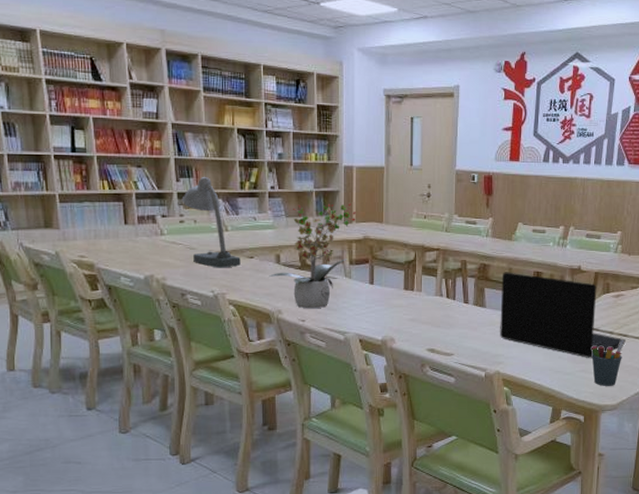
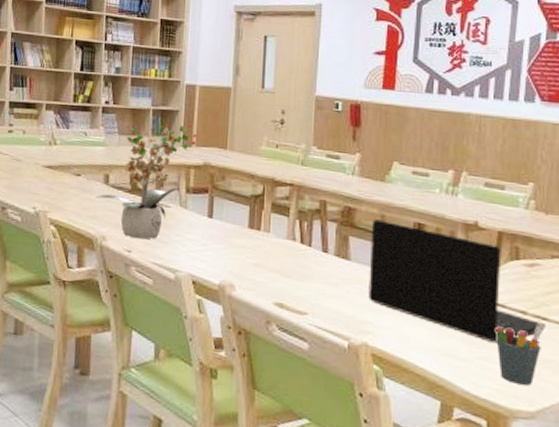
desk lamp: present [181,177,241,268] -> none [13,87,67,184]

